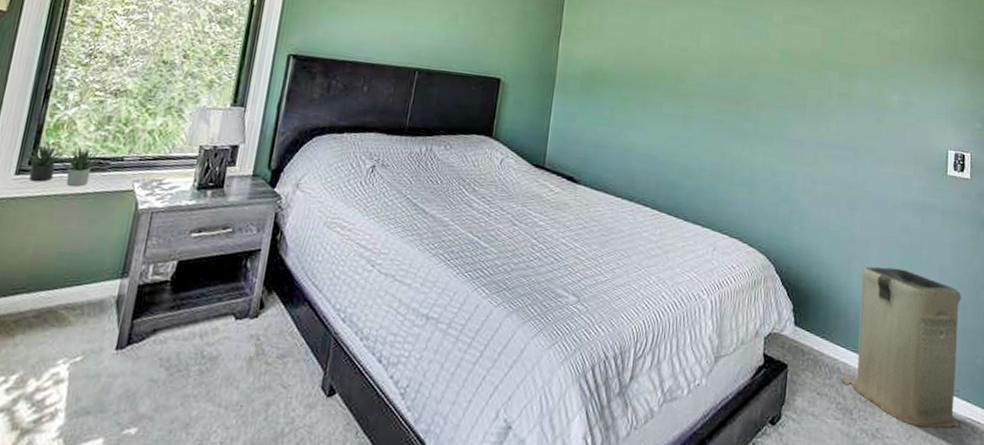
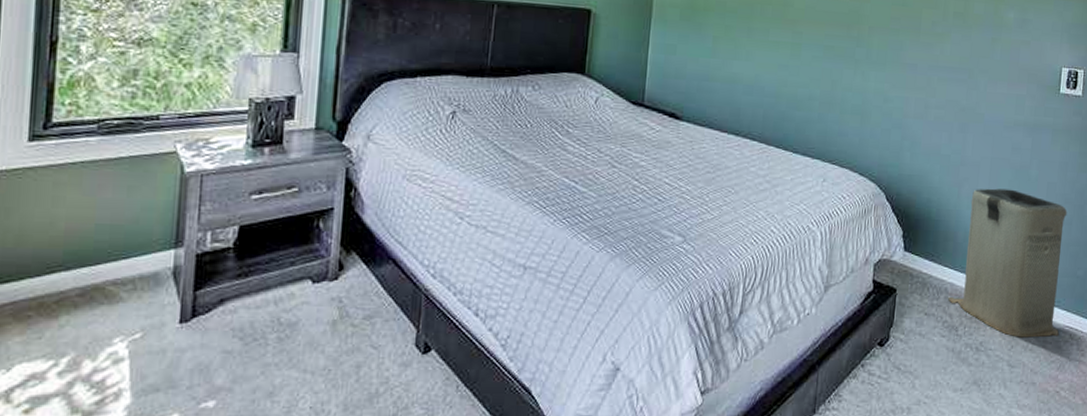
succulent plant: present [24,143,102,188] -> none [35,103,134,153]

